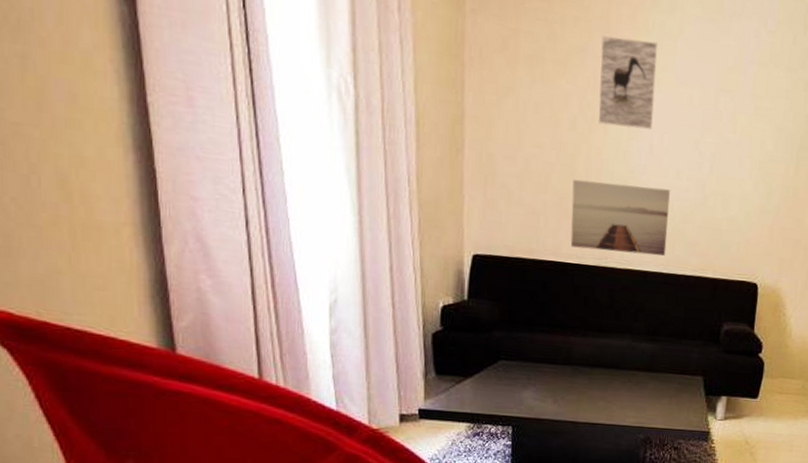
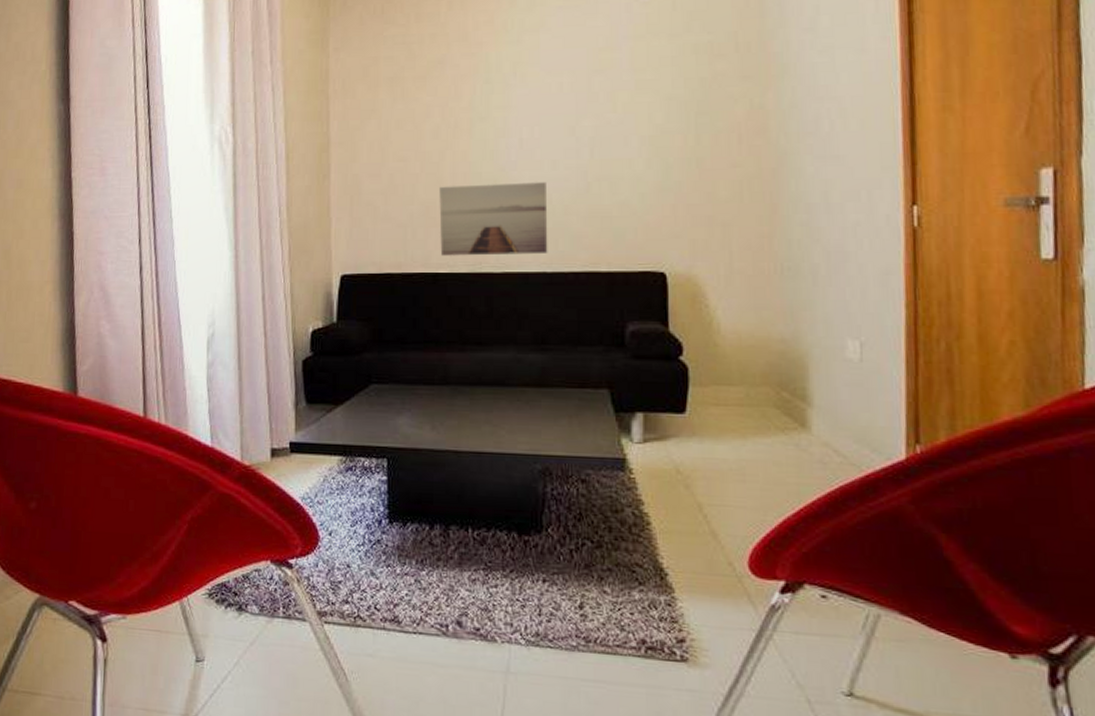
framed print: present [598,35,658,130] -> none [459,40,520,128]

